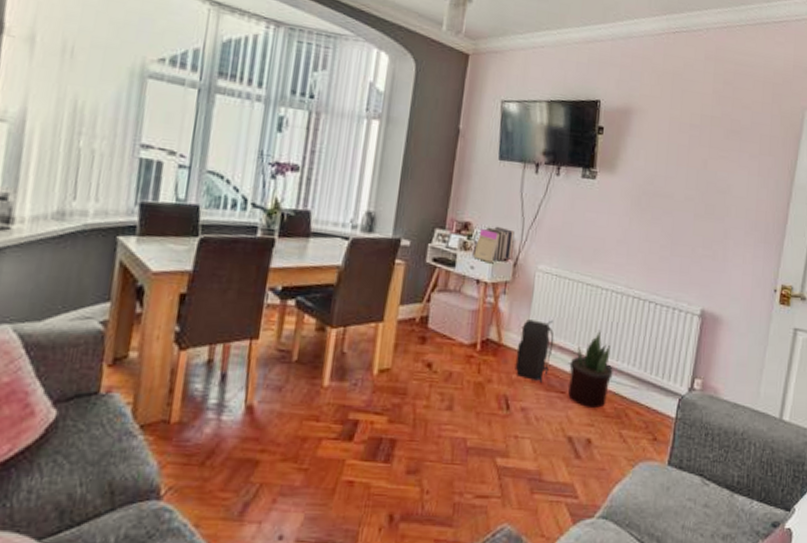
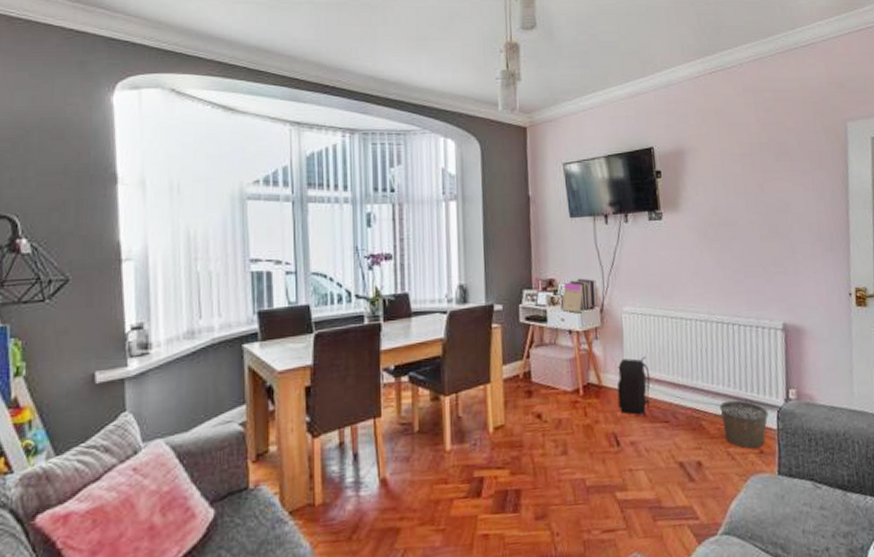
planter: present [567,330,613,408] -> none [668,358,711,432]
basket: none [620,380,669,434] -> present [719,400,768,449]

